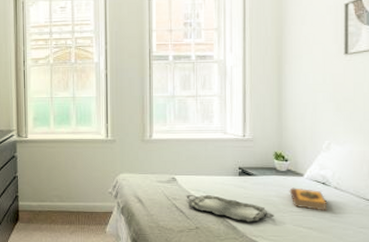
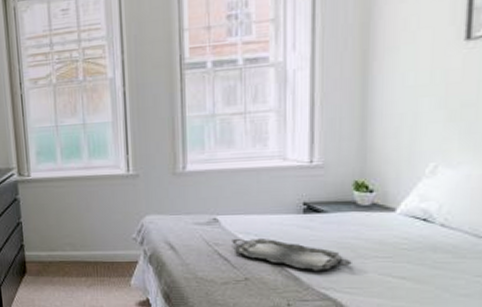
hardback book: present [289,187,328,211] -> none [374,226,430,256]

